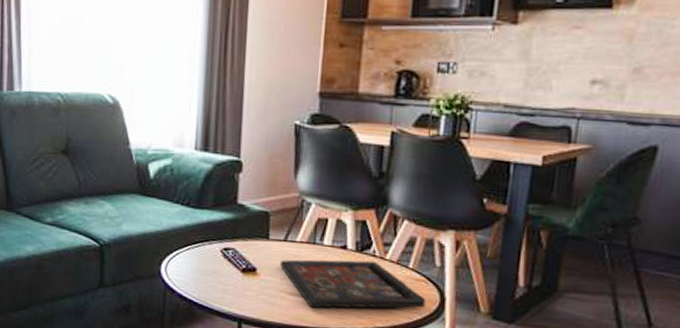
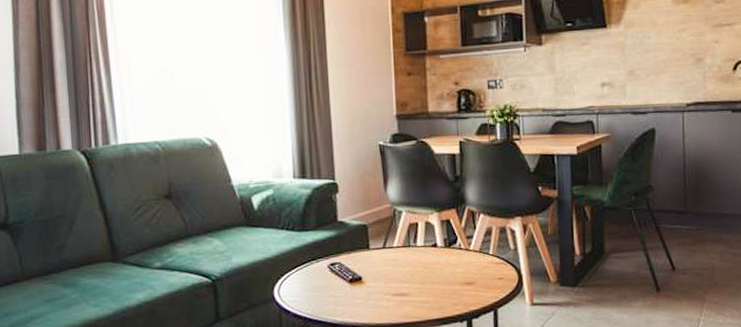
decorative tray: present [279,259,426,309] -> none [381,253,508,303]

